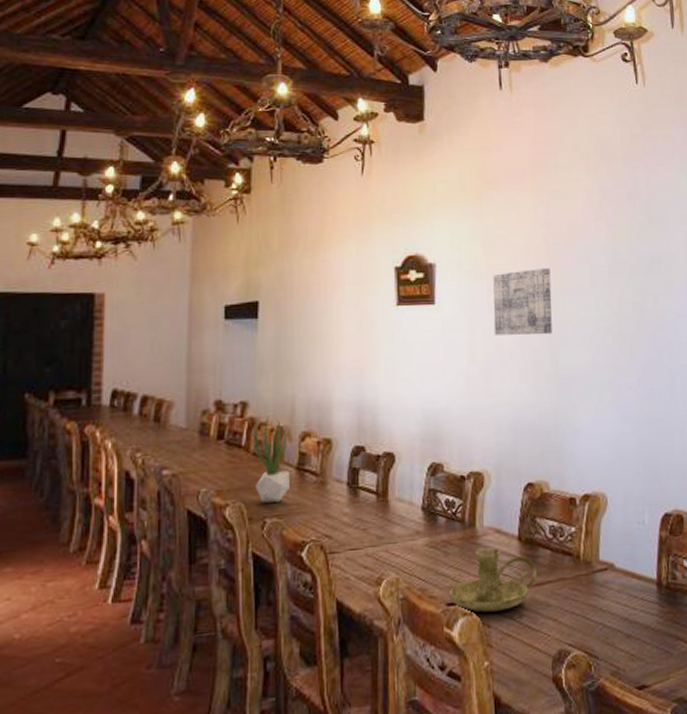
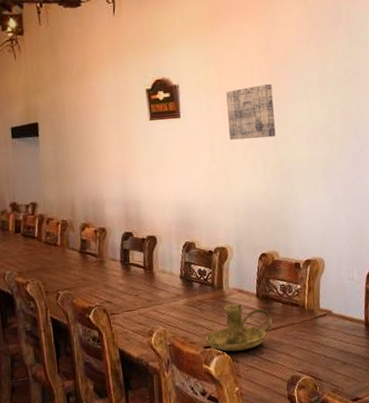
potted plant: present [254,415,290,503] -> none [43,212,76,280]

